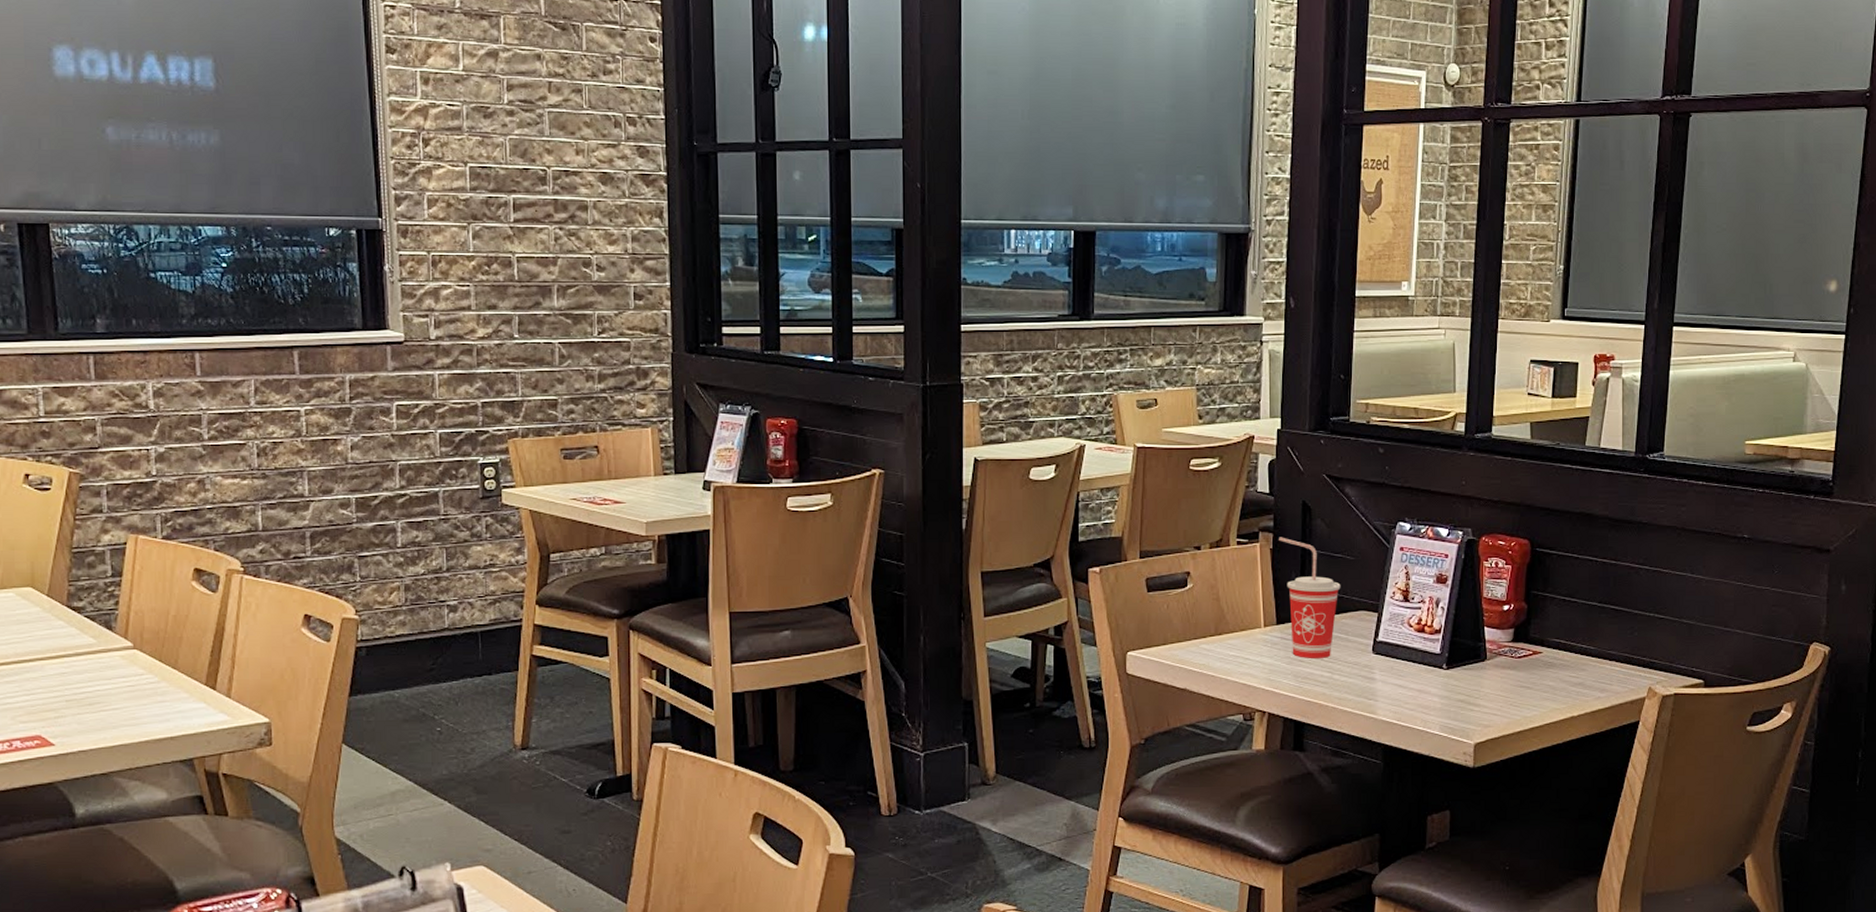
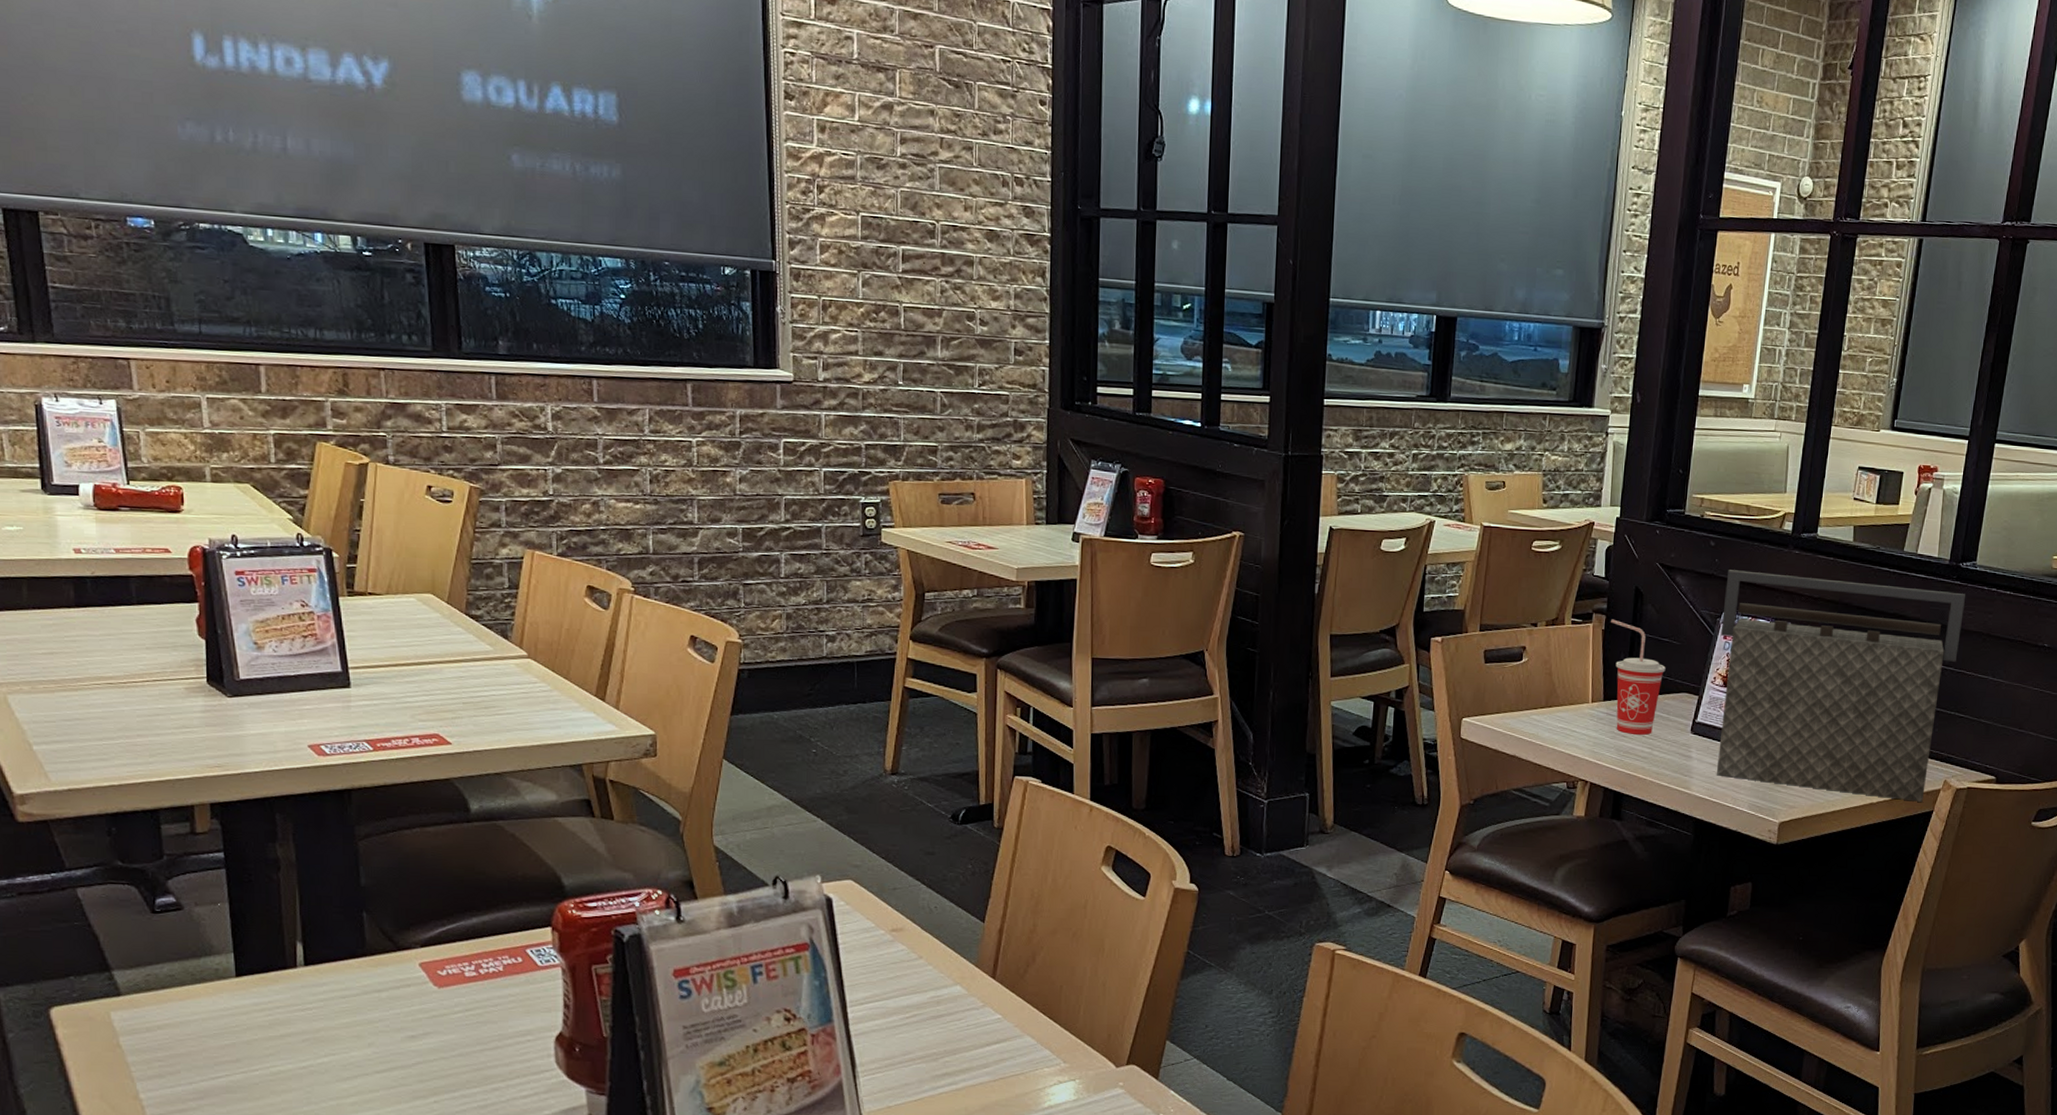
handbag: none [1397,477,1656,712] -> present [1716,570,1966,802]

